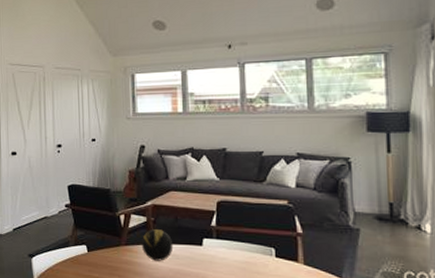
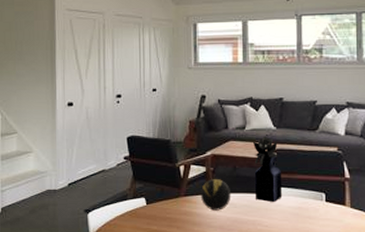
vase: none [195,184,228,256] -> present [253,133,283,203]

